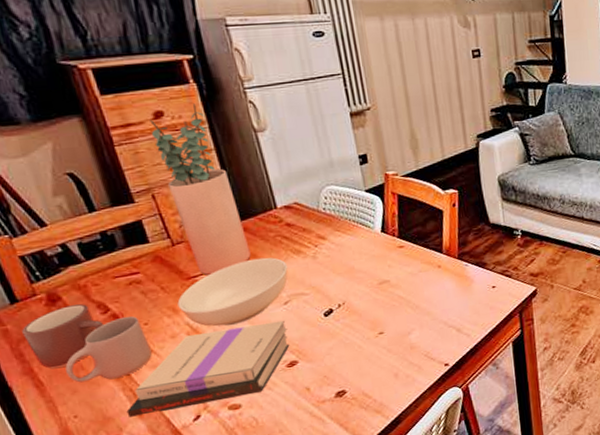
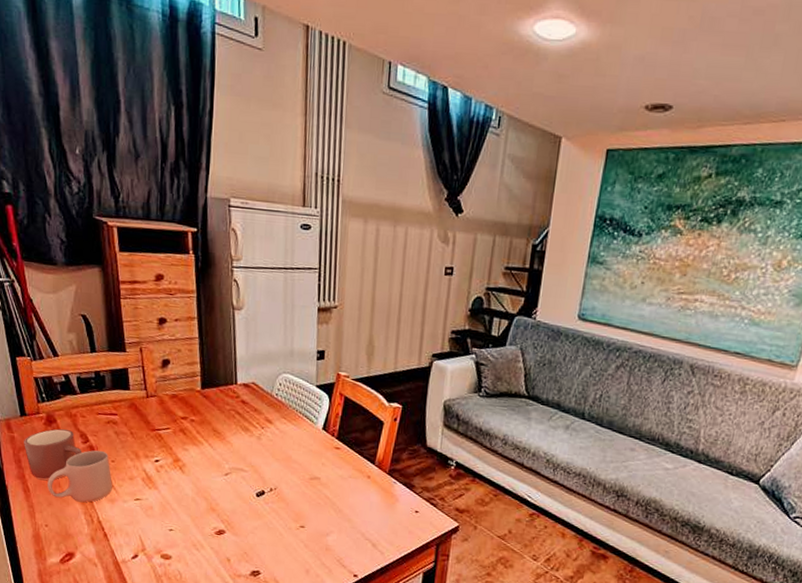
books: present [126,320,290,417] -> none [83,481,223,550]
vase: present [150,104,251,276] -> none [150,273,207,432]
bowl: present [177,257,288,327] -> none [140,426,234,482]

